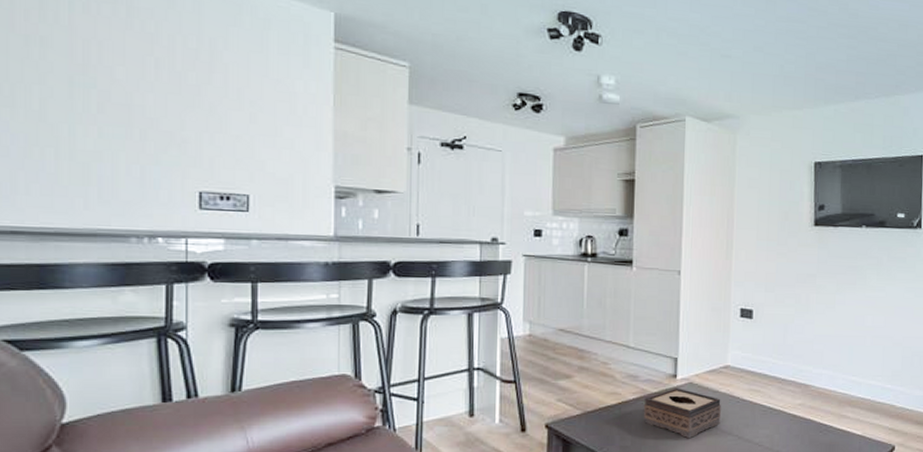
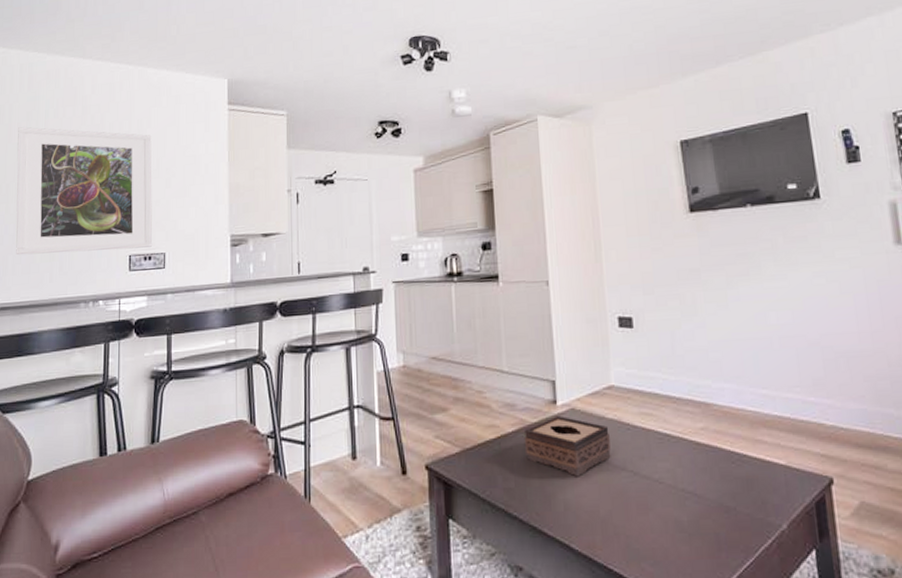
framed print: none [26,15,232,186] -> present [16,127,153,255]

